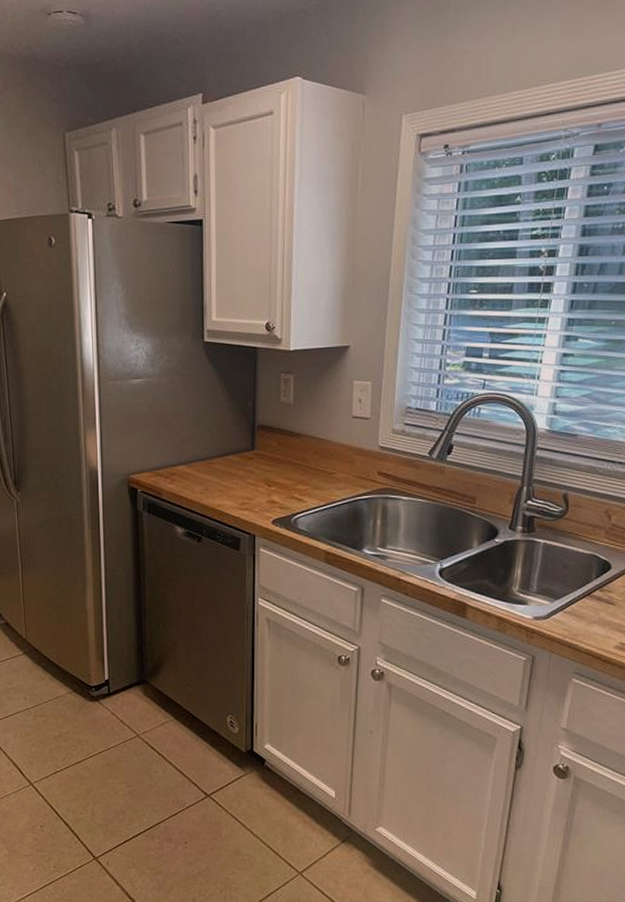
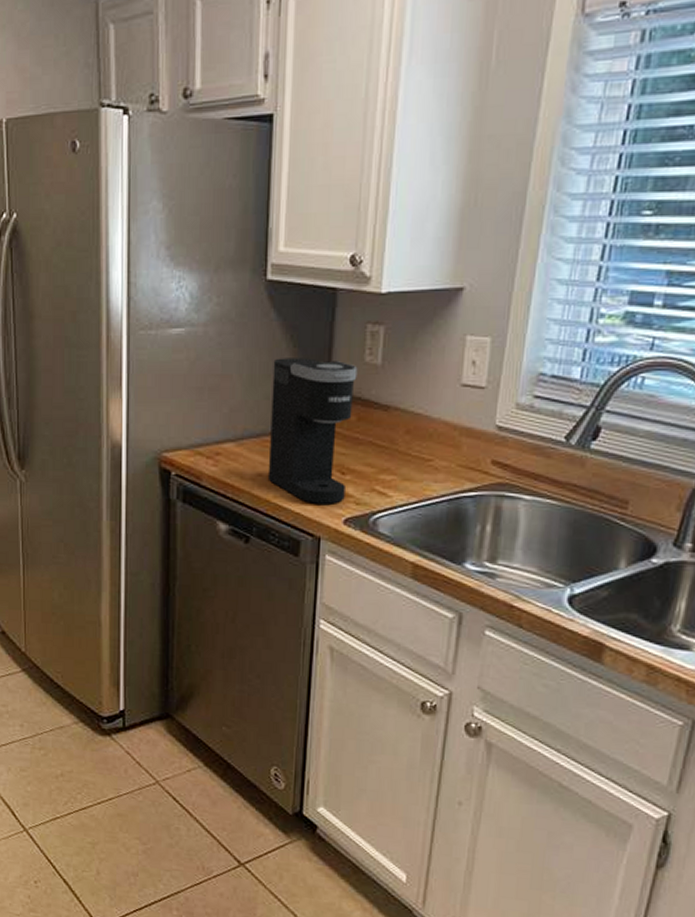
coffee maker: none [212,399,276,509] -> present [267,358,358,504]

